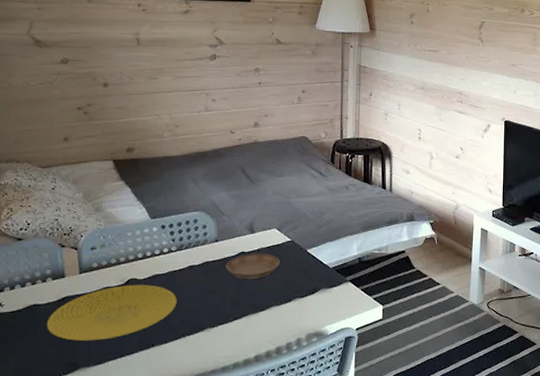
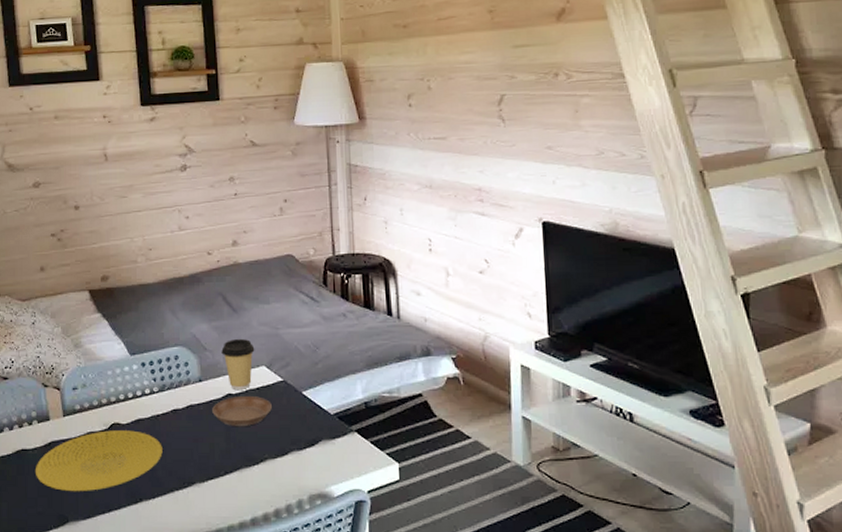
coffee cup: none [238,205,268,248] -> present [221,338,255,390]

